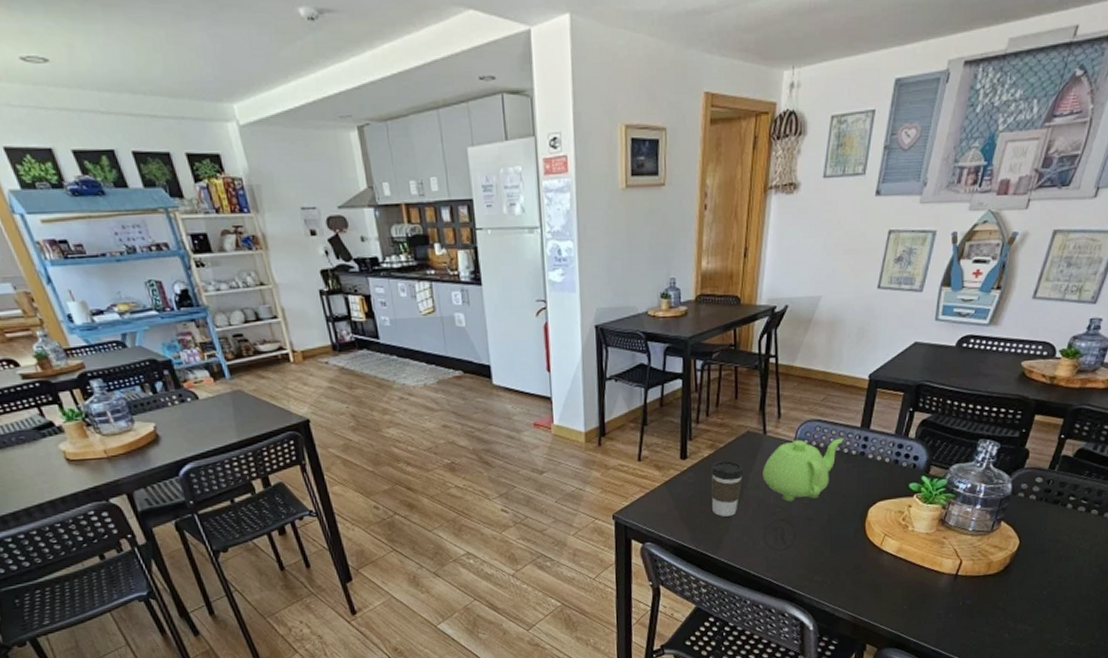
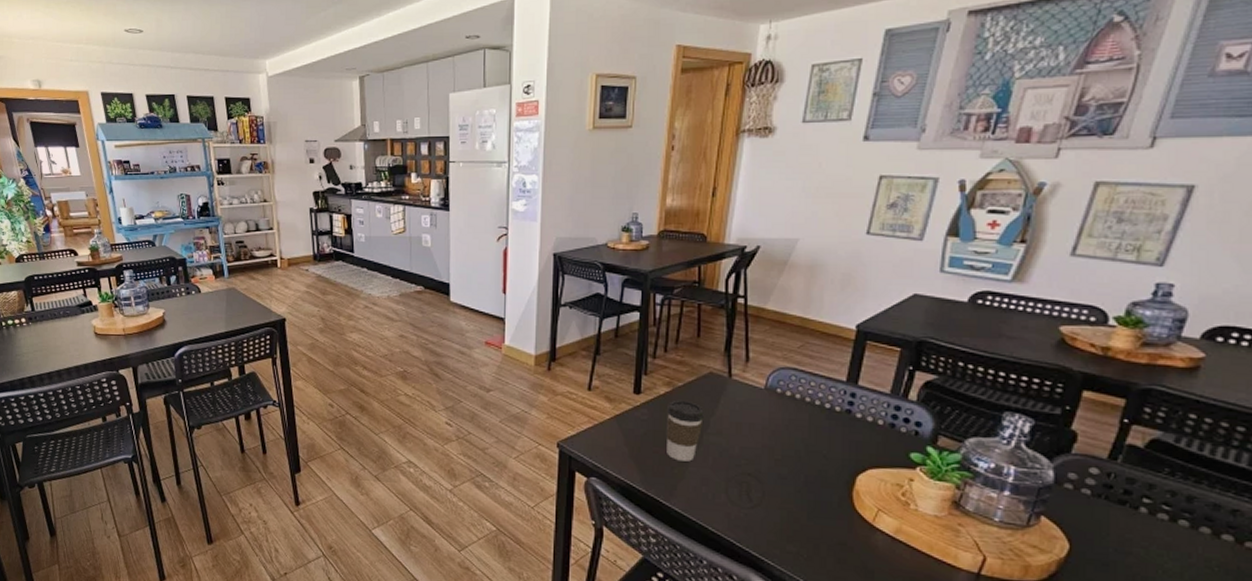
teapot: present [762,437,844,502] -> none [726,387,826,455]

